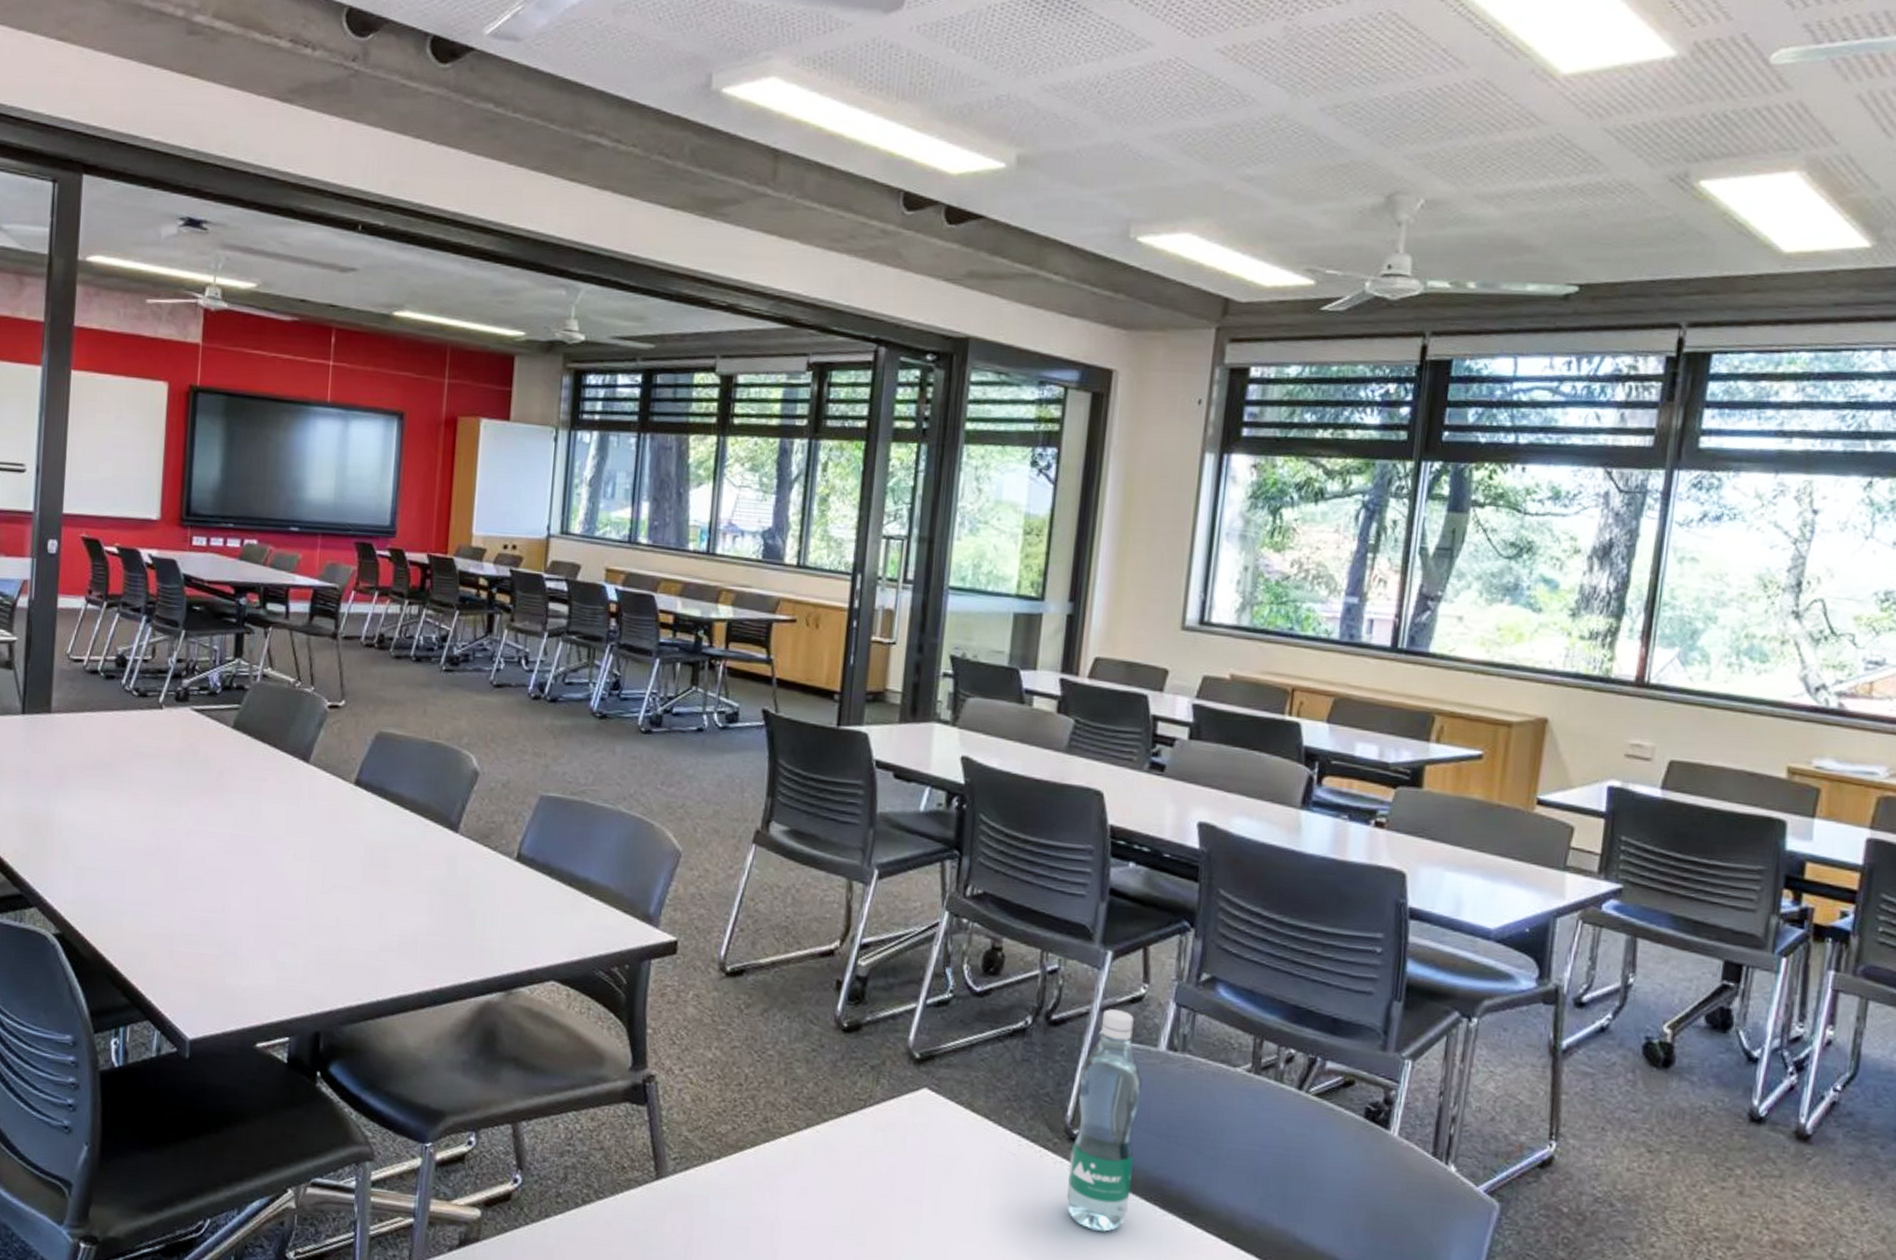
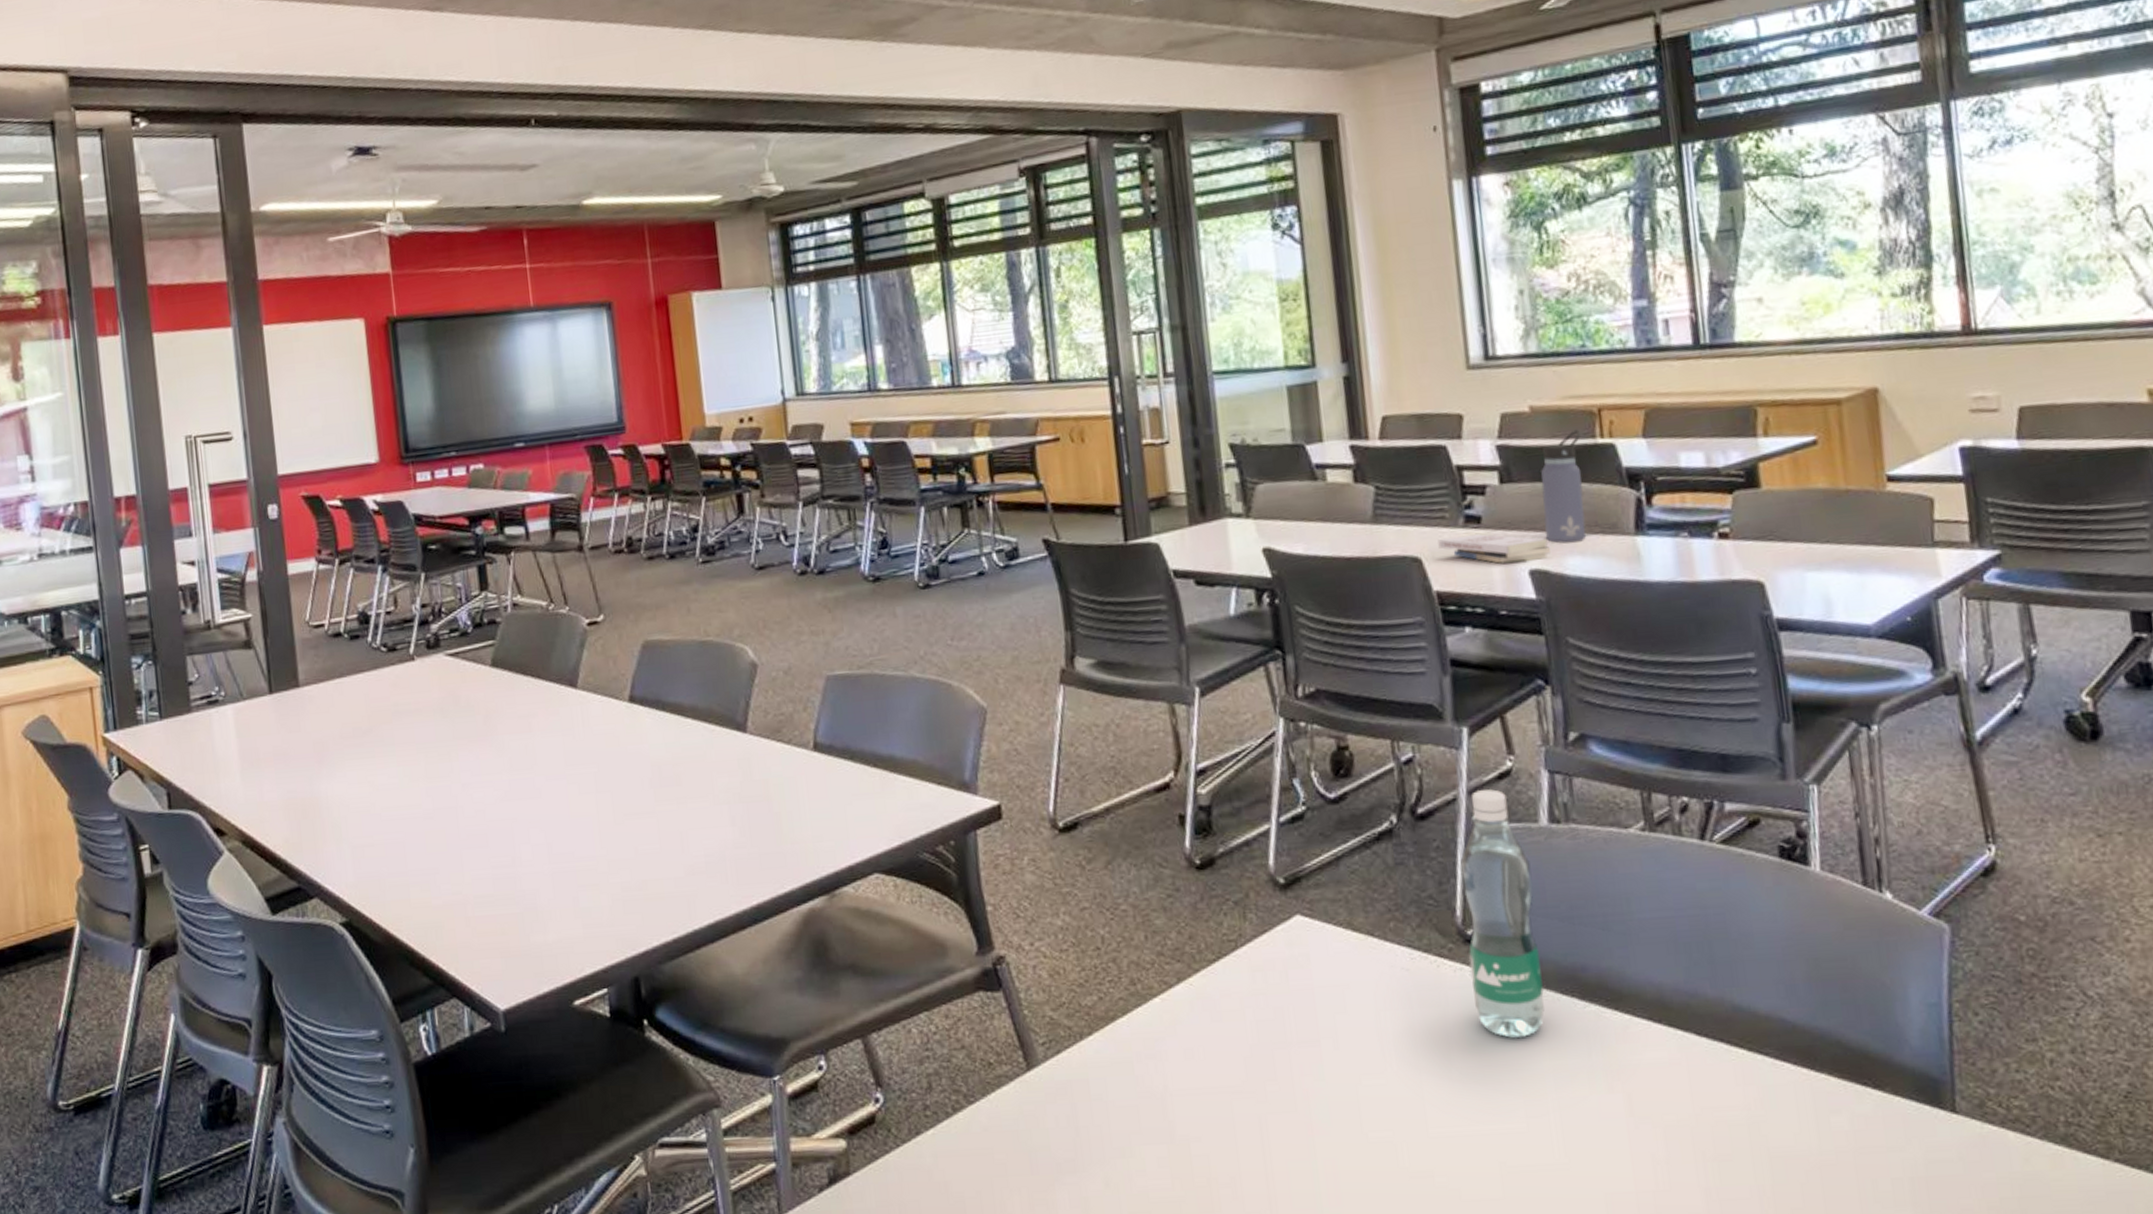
books: none [1121,779,1221,815] -> present [1438,534,1550,564]
water bottle: none [1220,703,1272,807] -> present [1541,429,1586,544]

